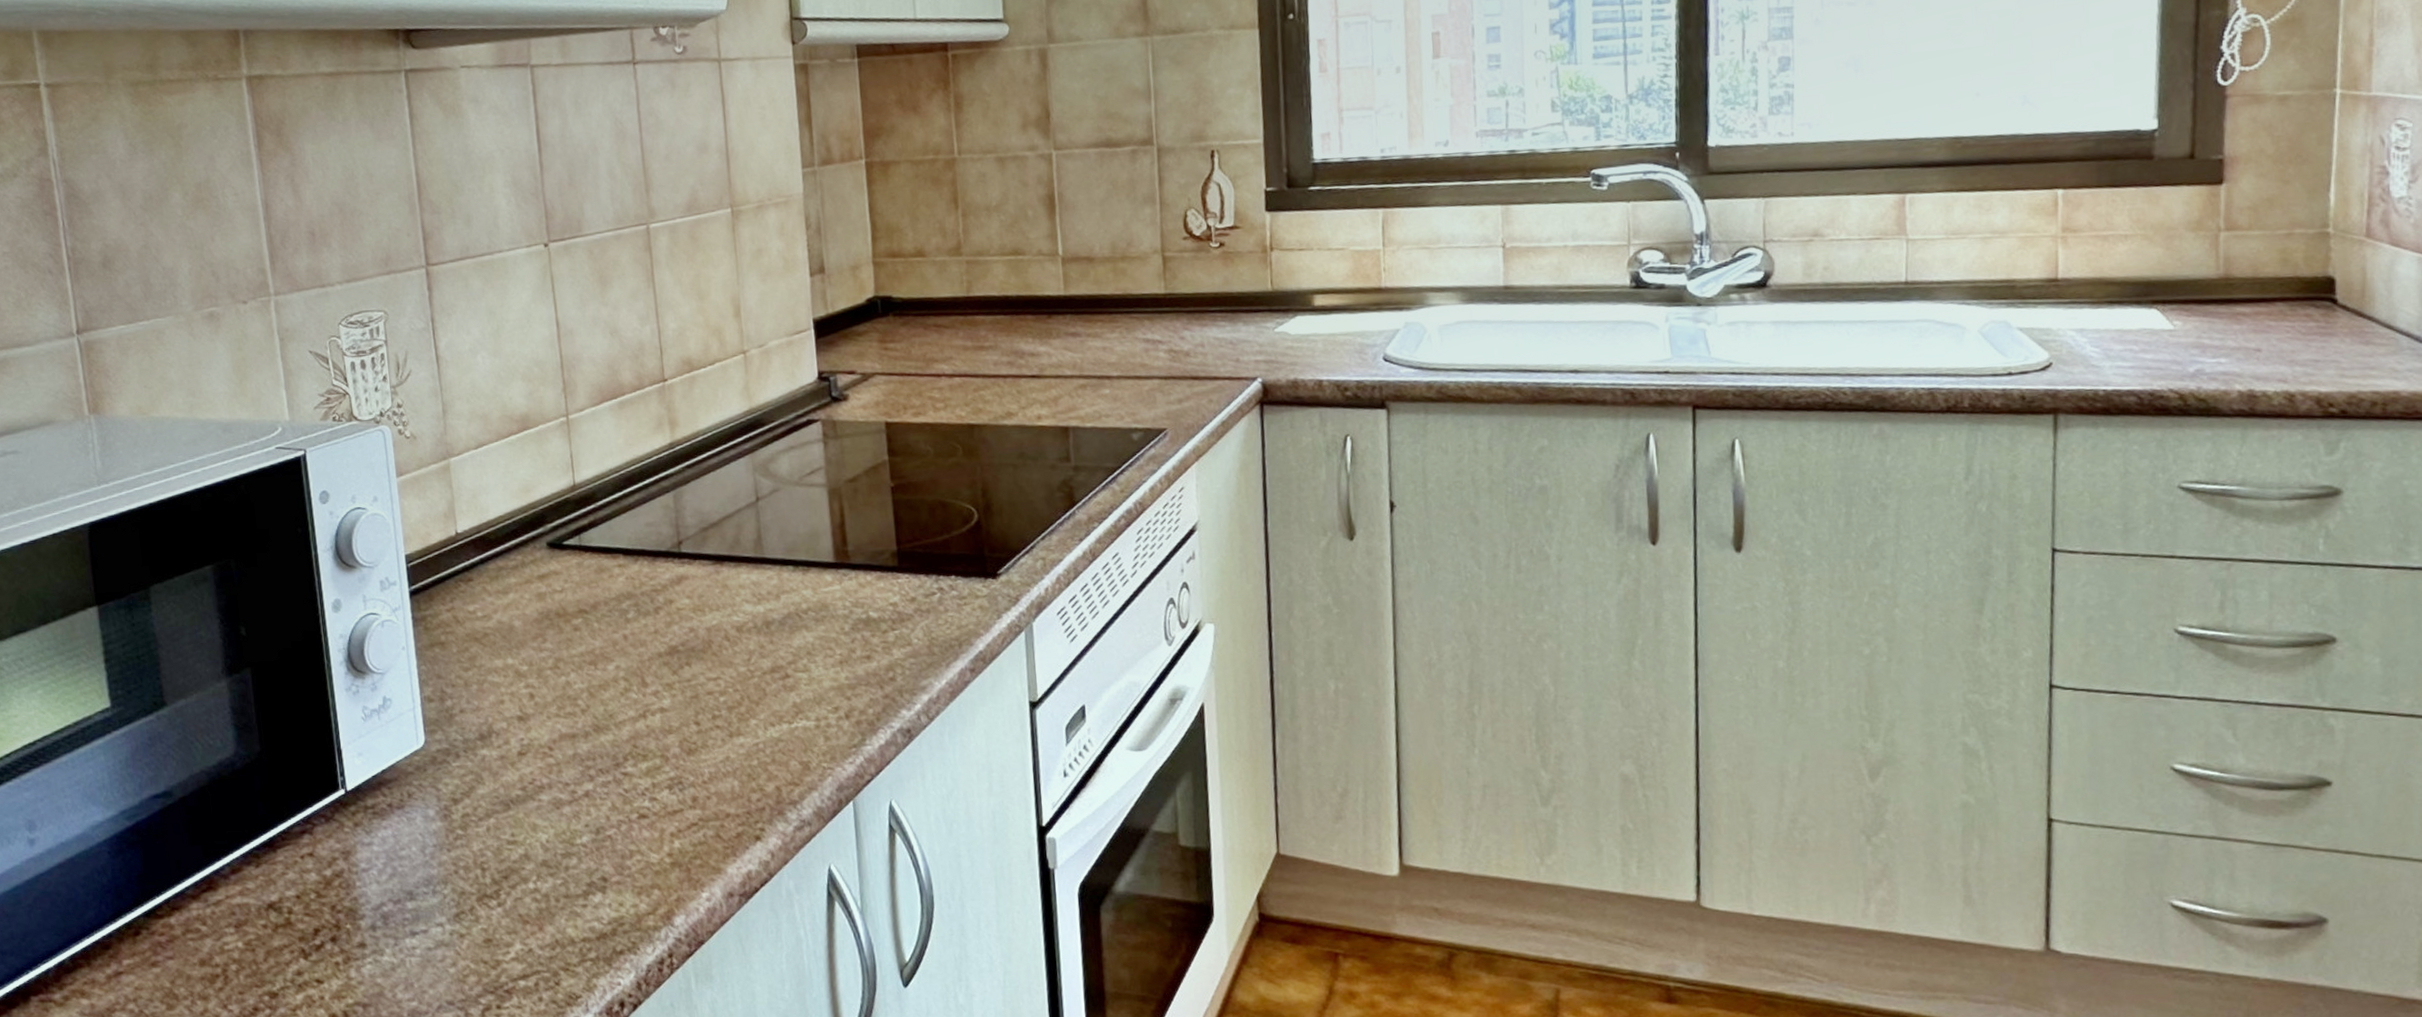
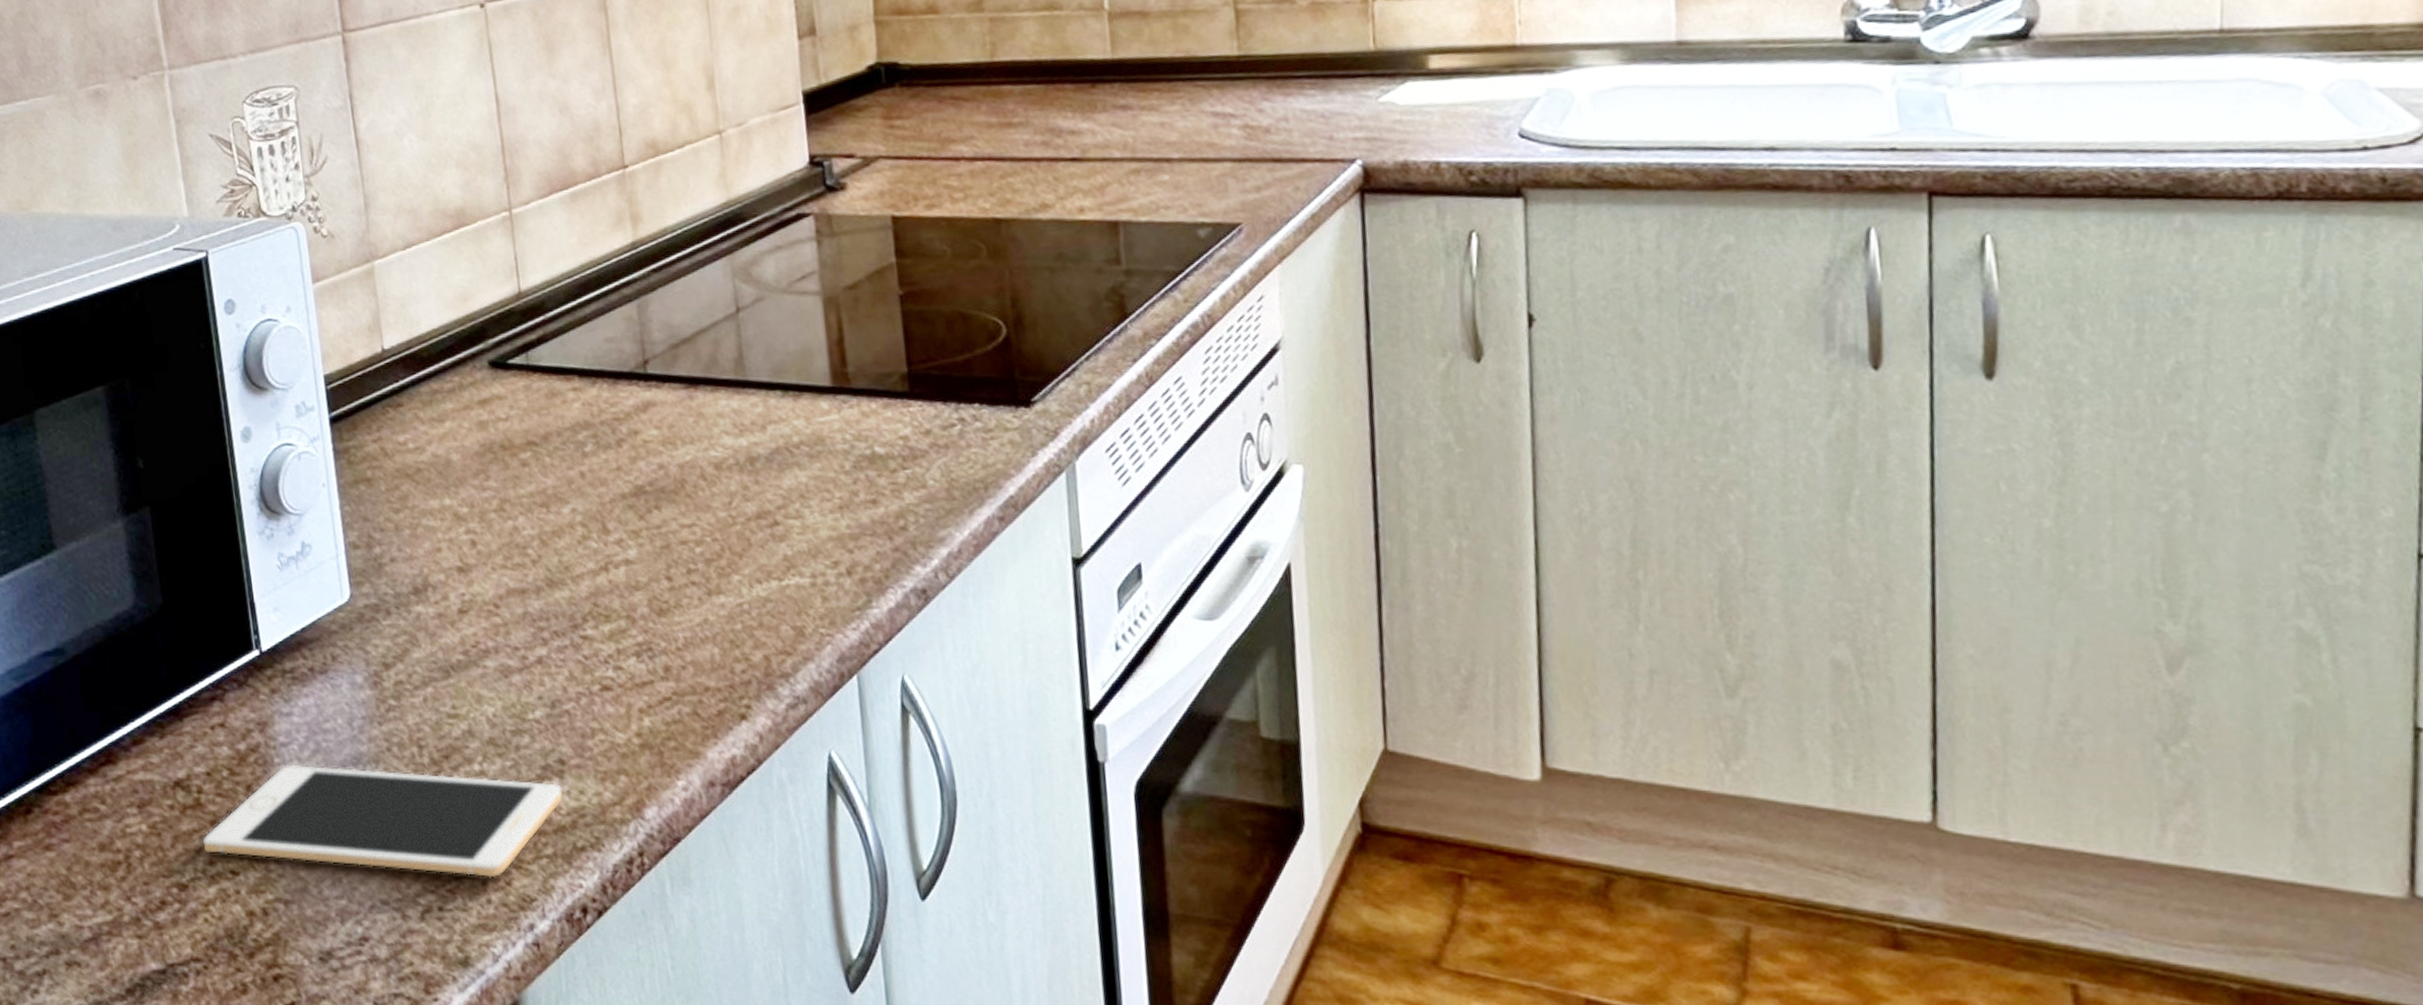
cell phone: none [291,887,605,980] -> present [202,764,563,878]

